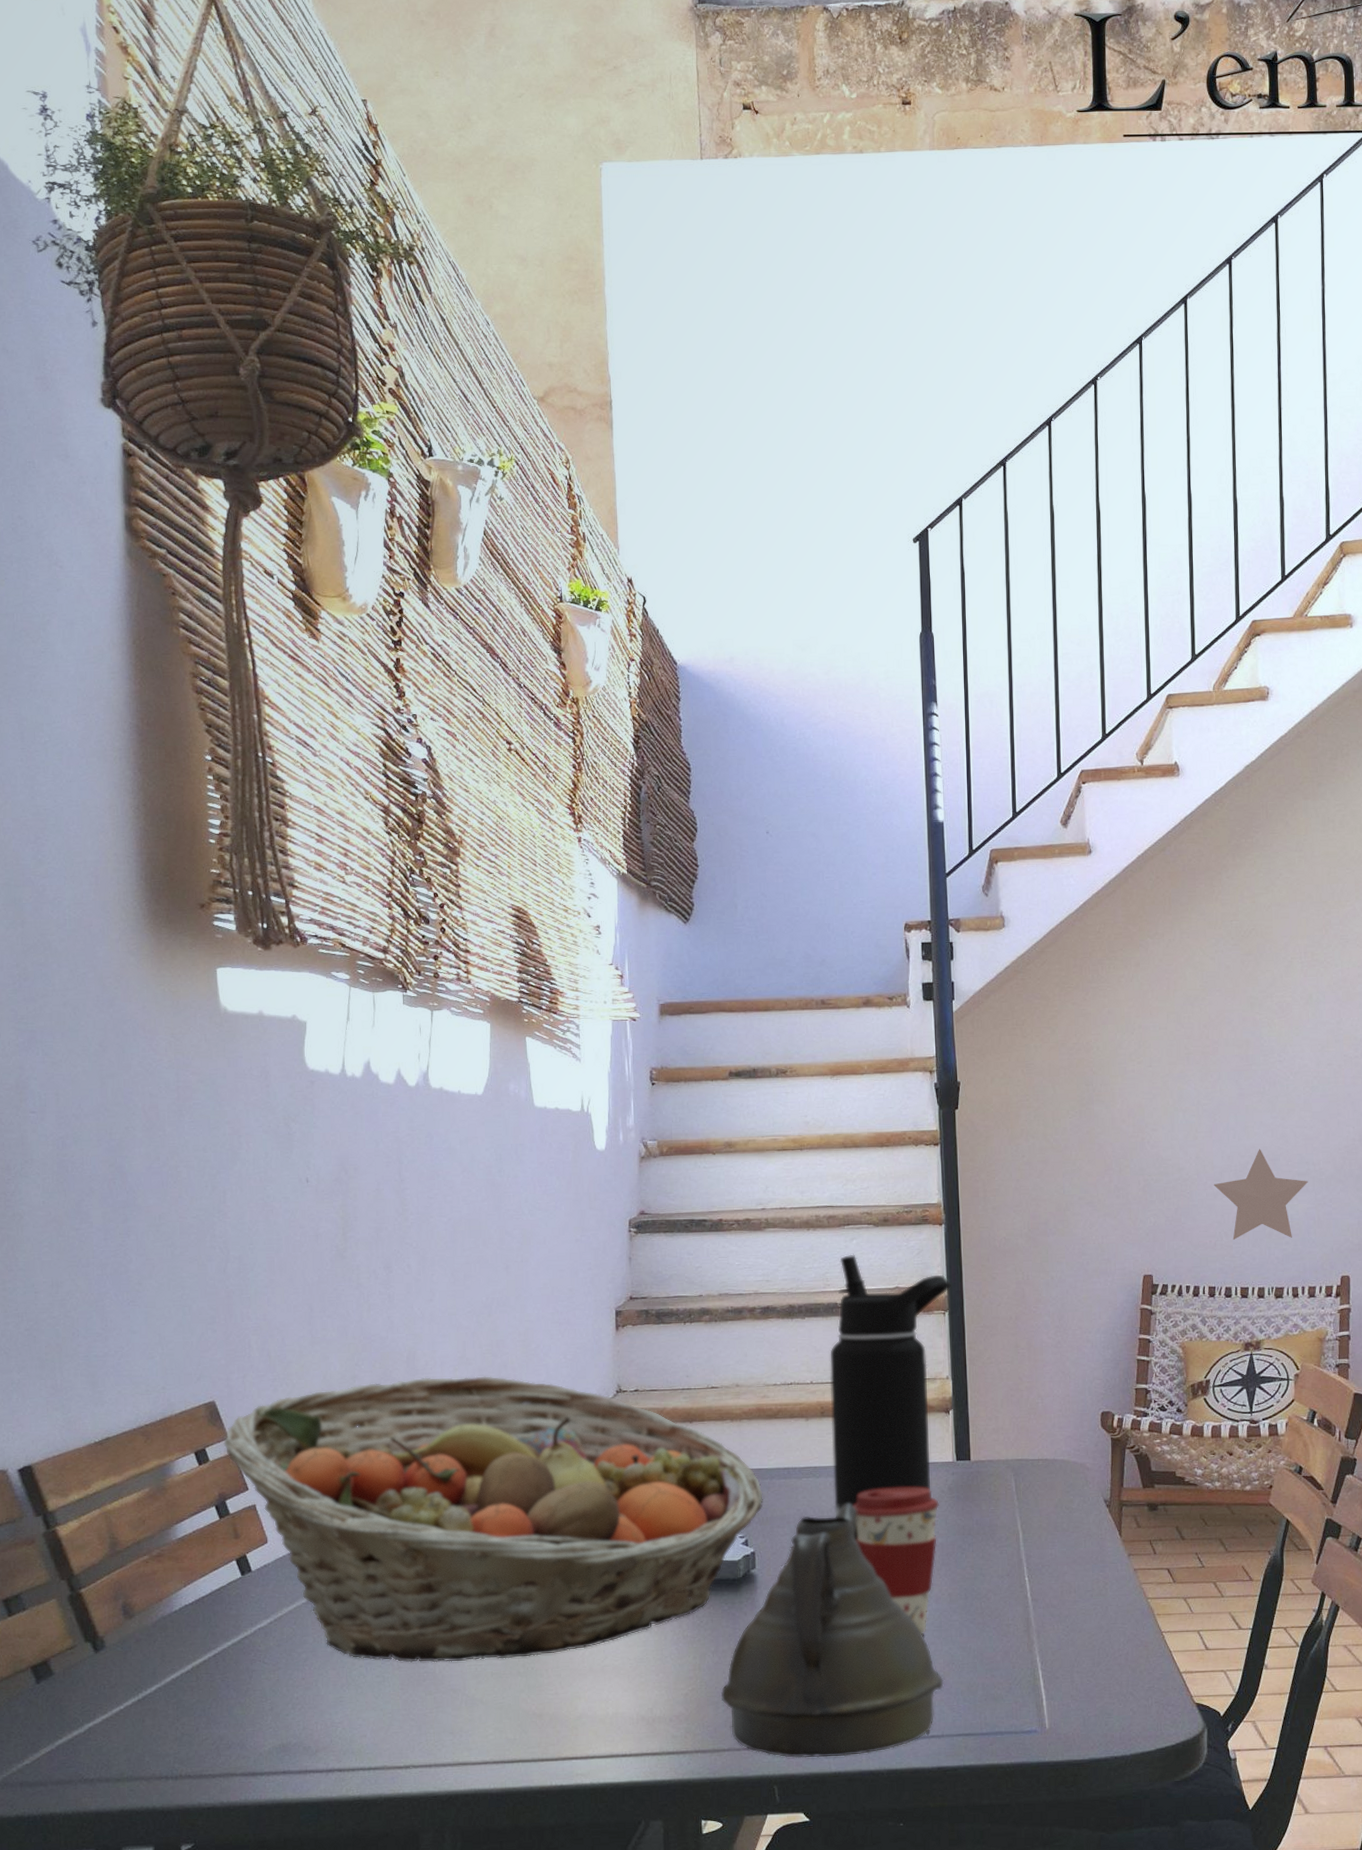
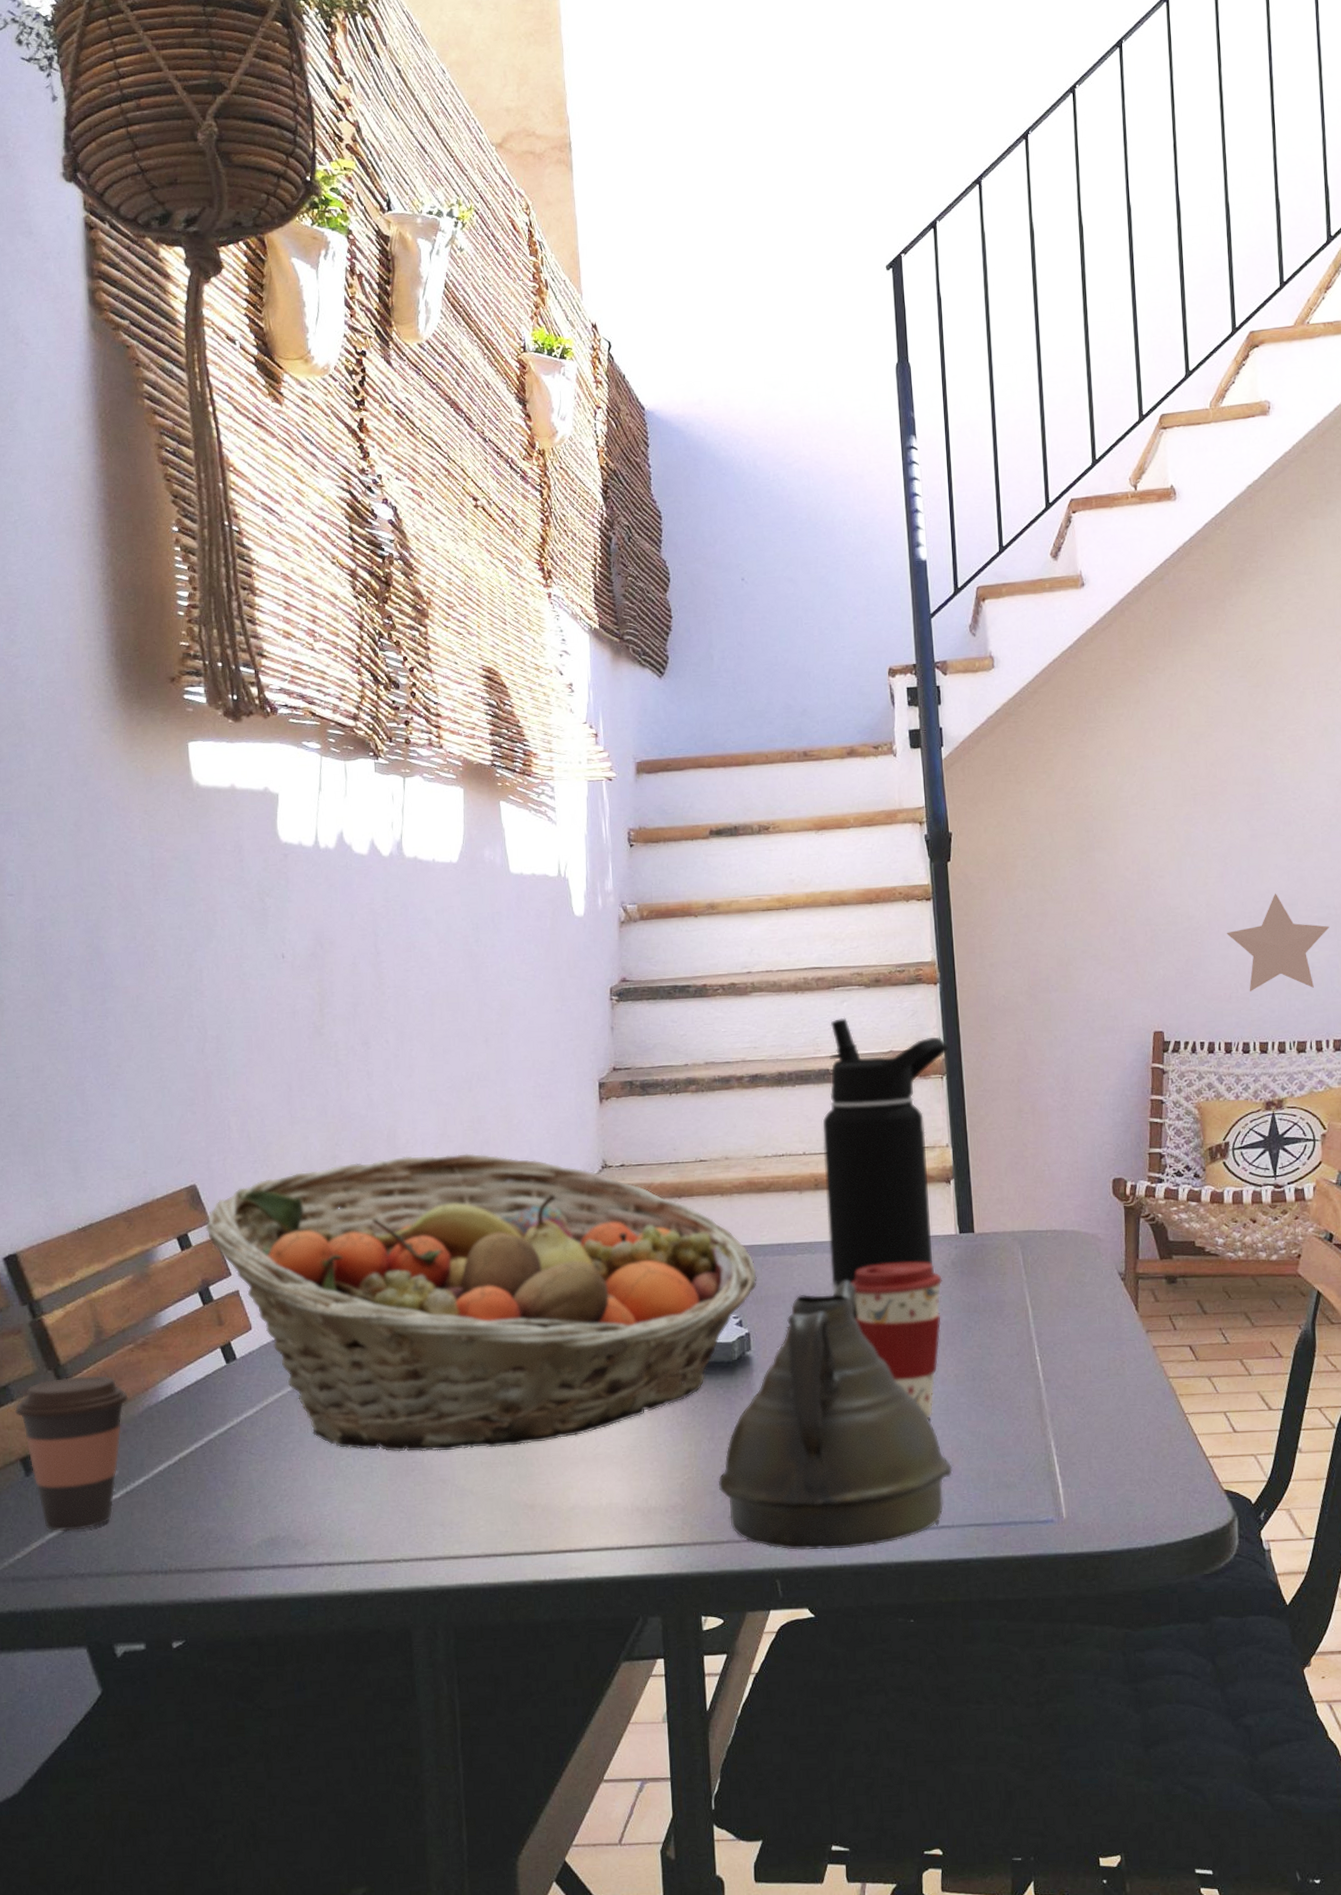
coffee cup: none [26,1586,143,1738] -> present [14,1375,130,1532]

